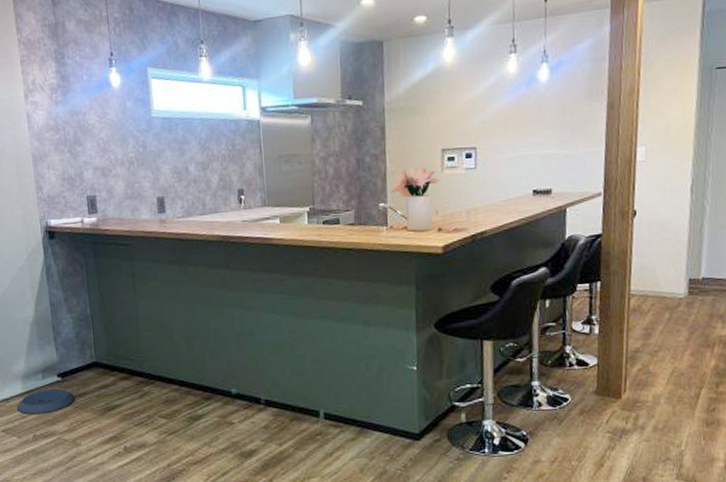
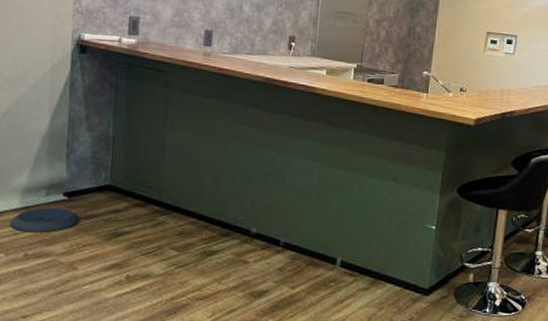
bouquet: present [389,164,469,232] -> none [429,42,500,107]

